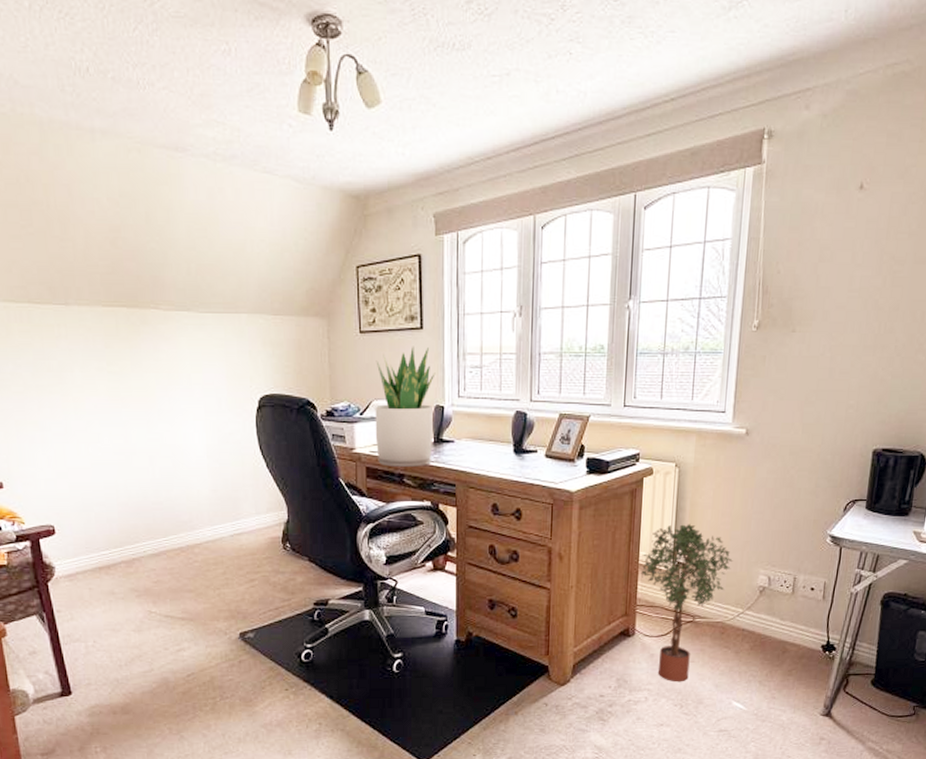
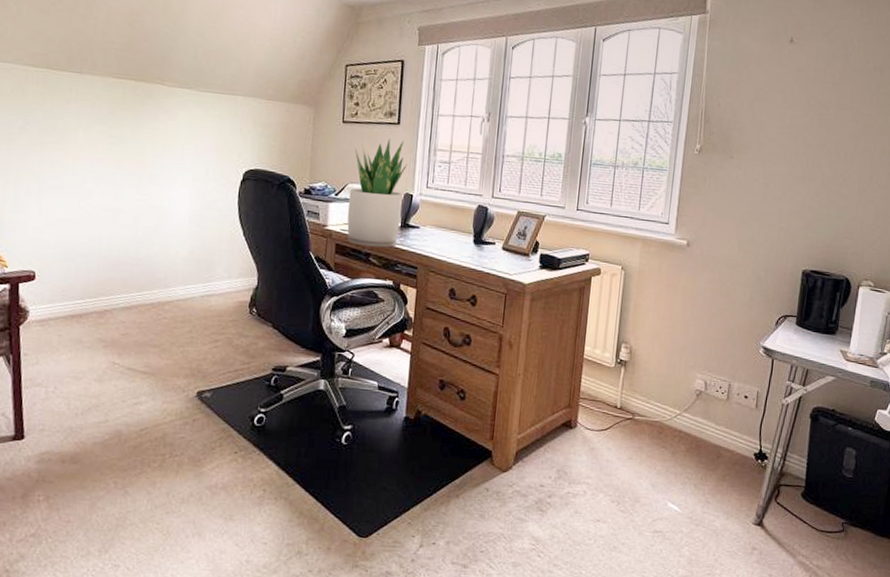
potted tree: present [641,524,733,681] -> none [585,324,672,478]

